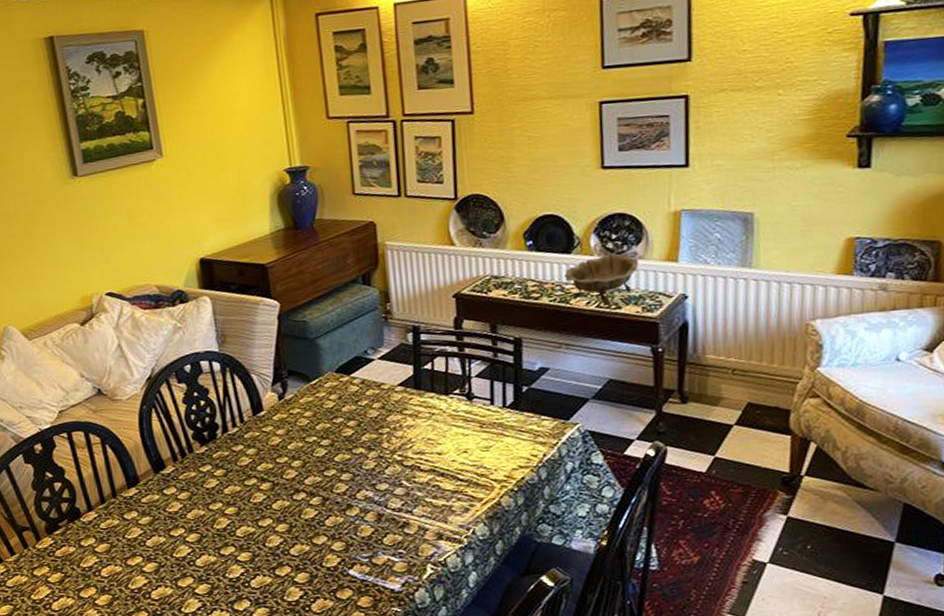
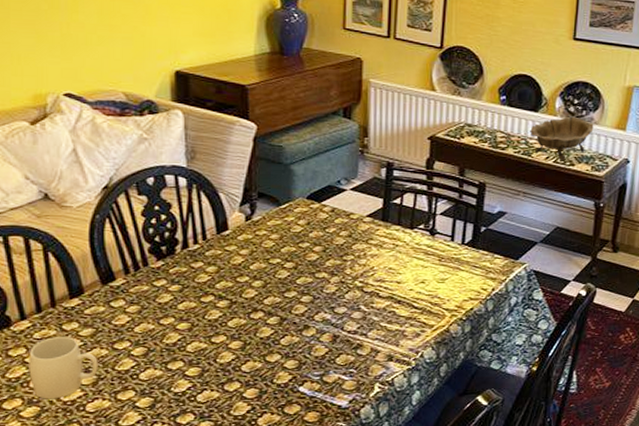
mug: none [98,525,159,588] -> present [29,336,98,399]

